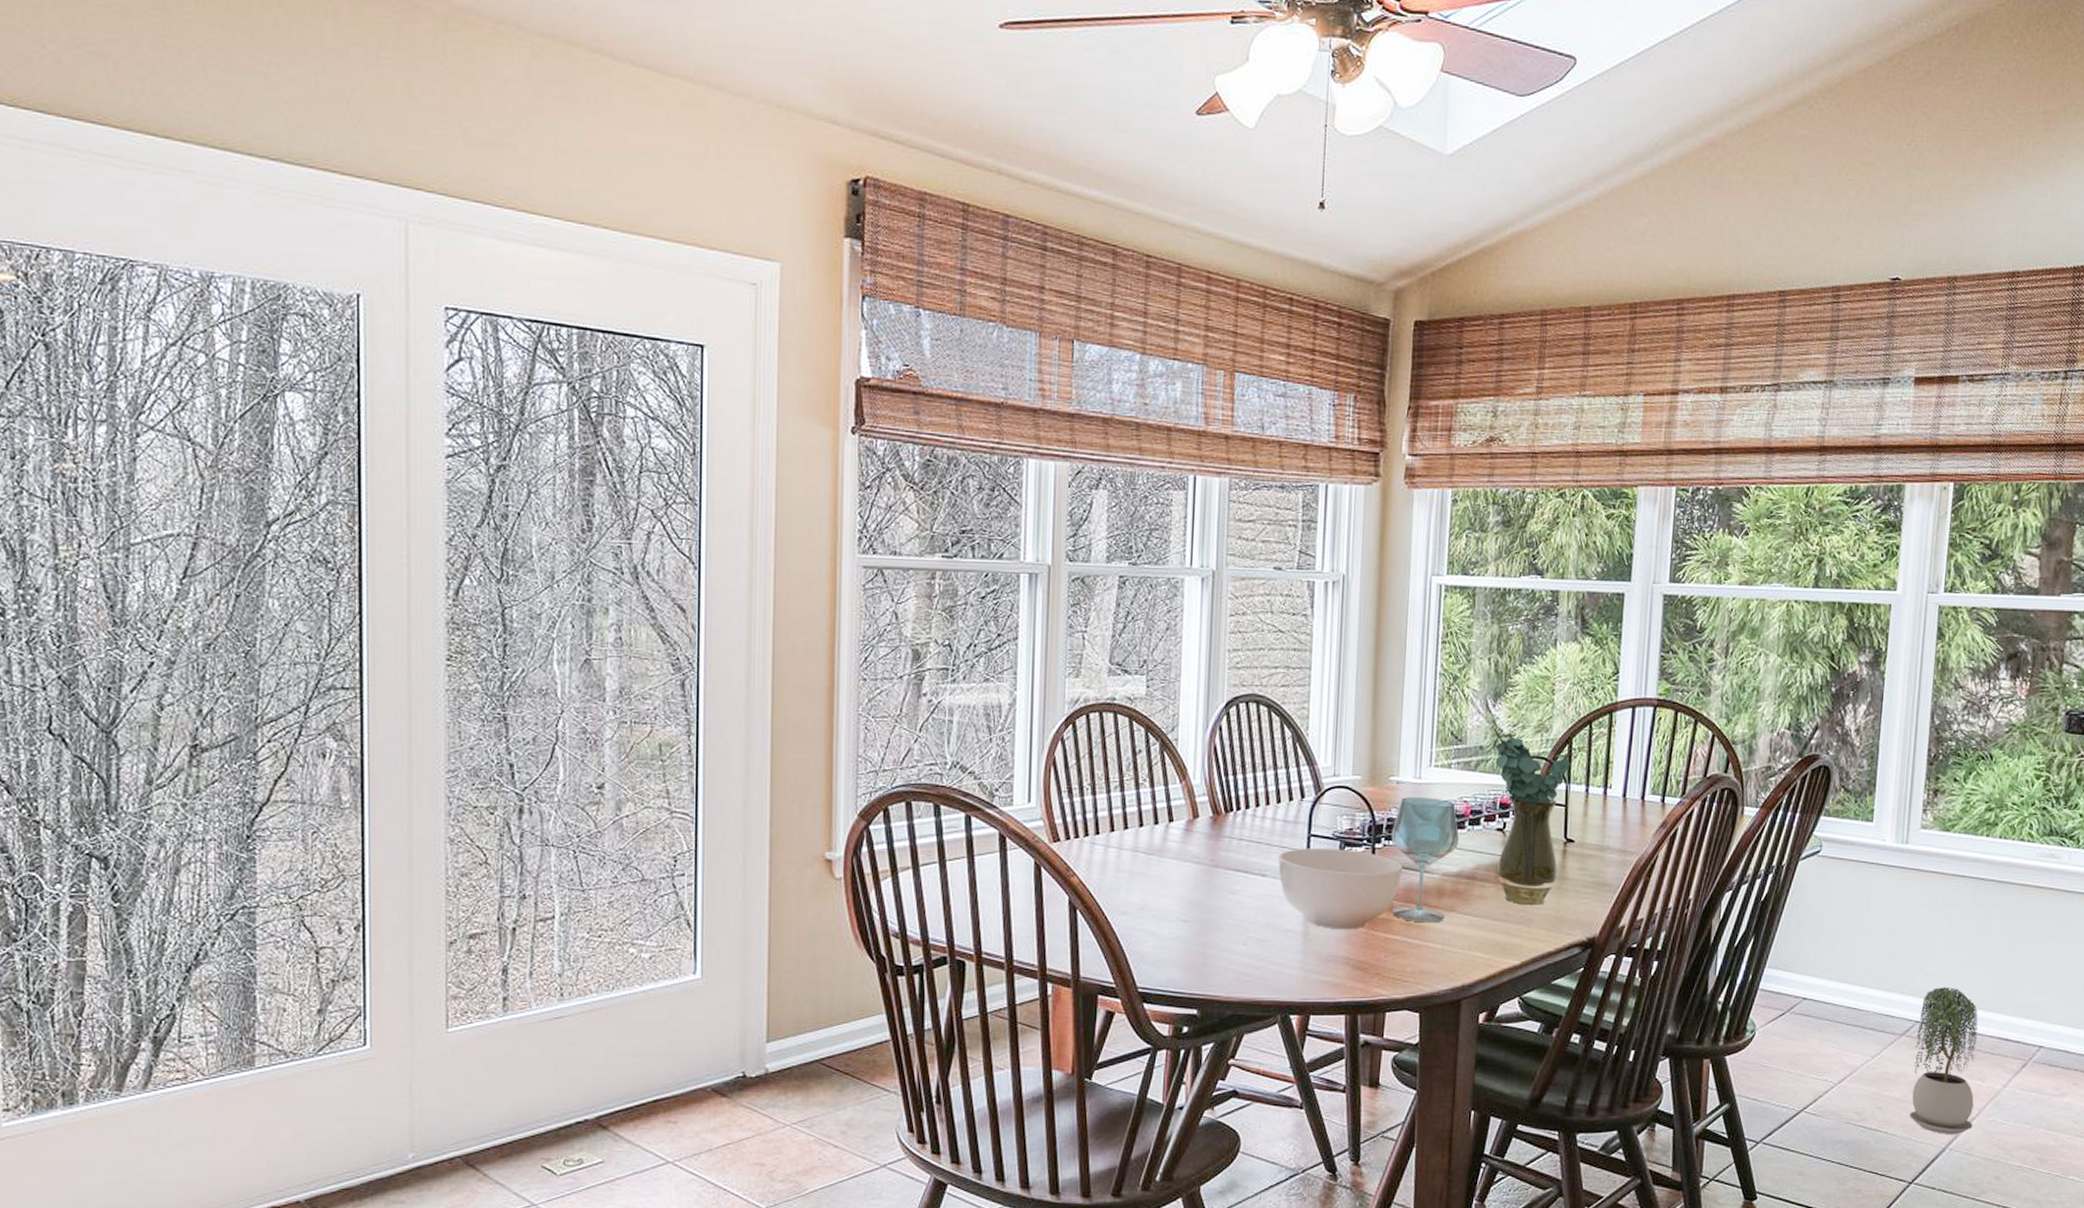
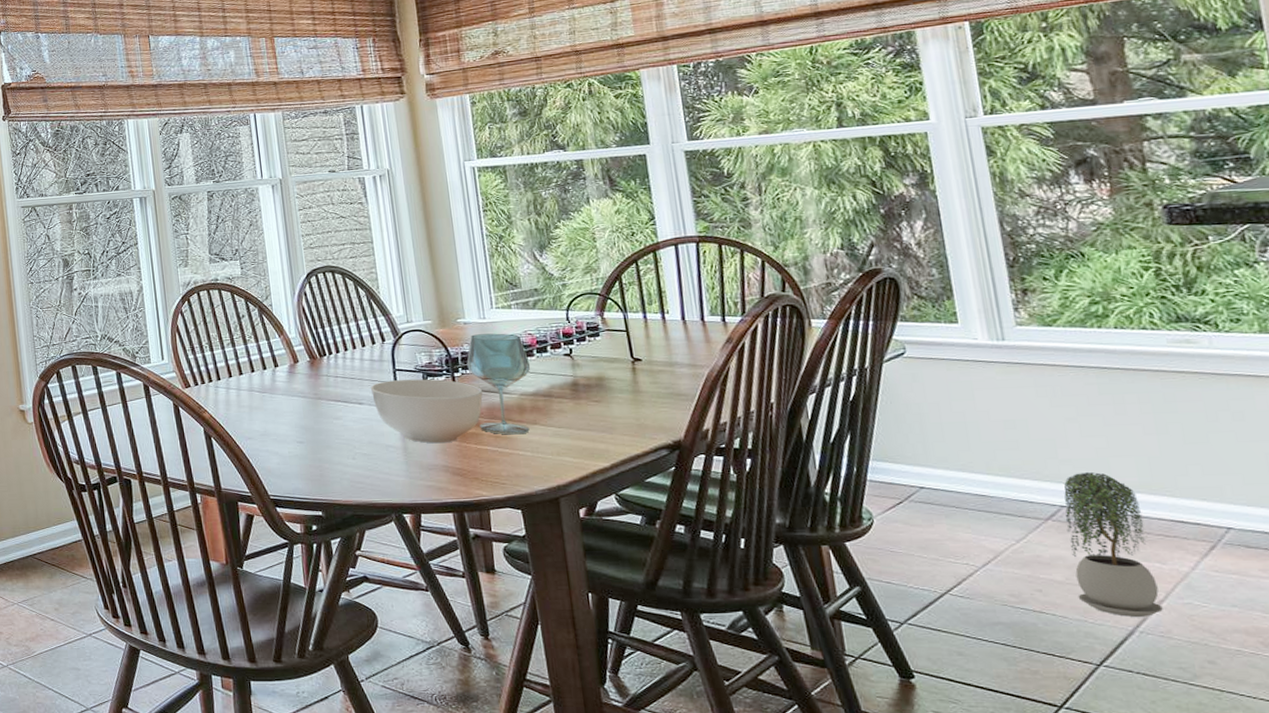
vase: present [1492,727,1571,905] -> none [544,273,631,416]

